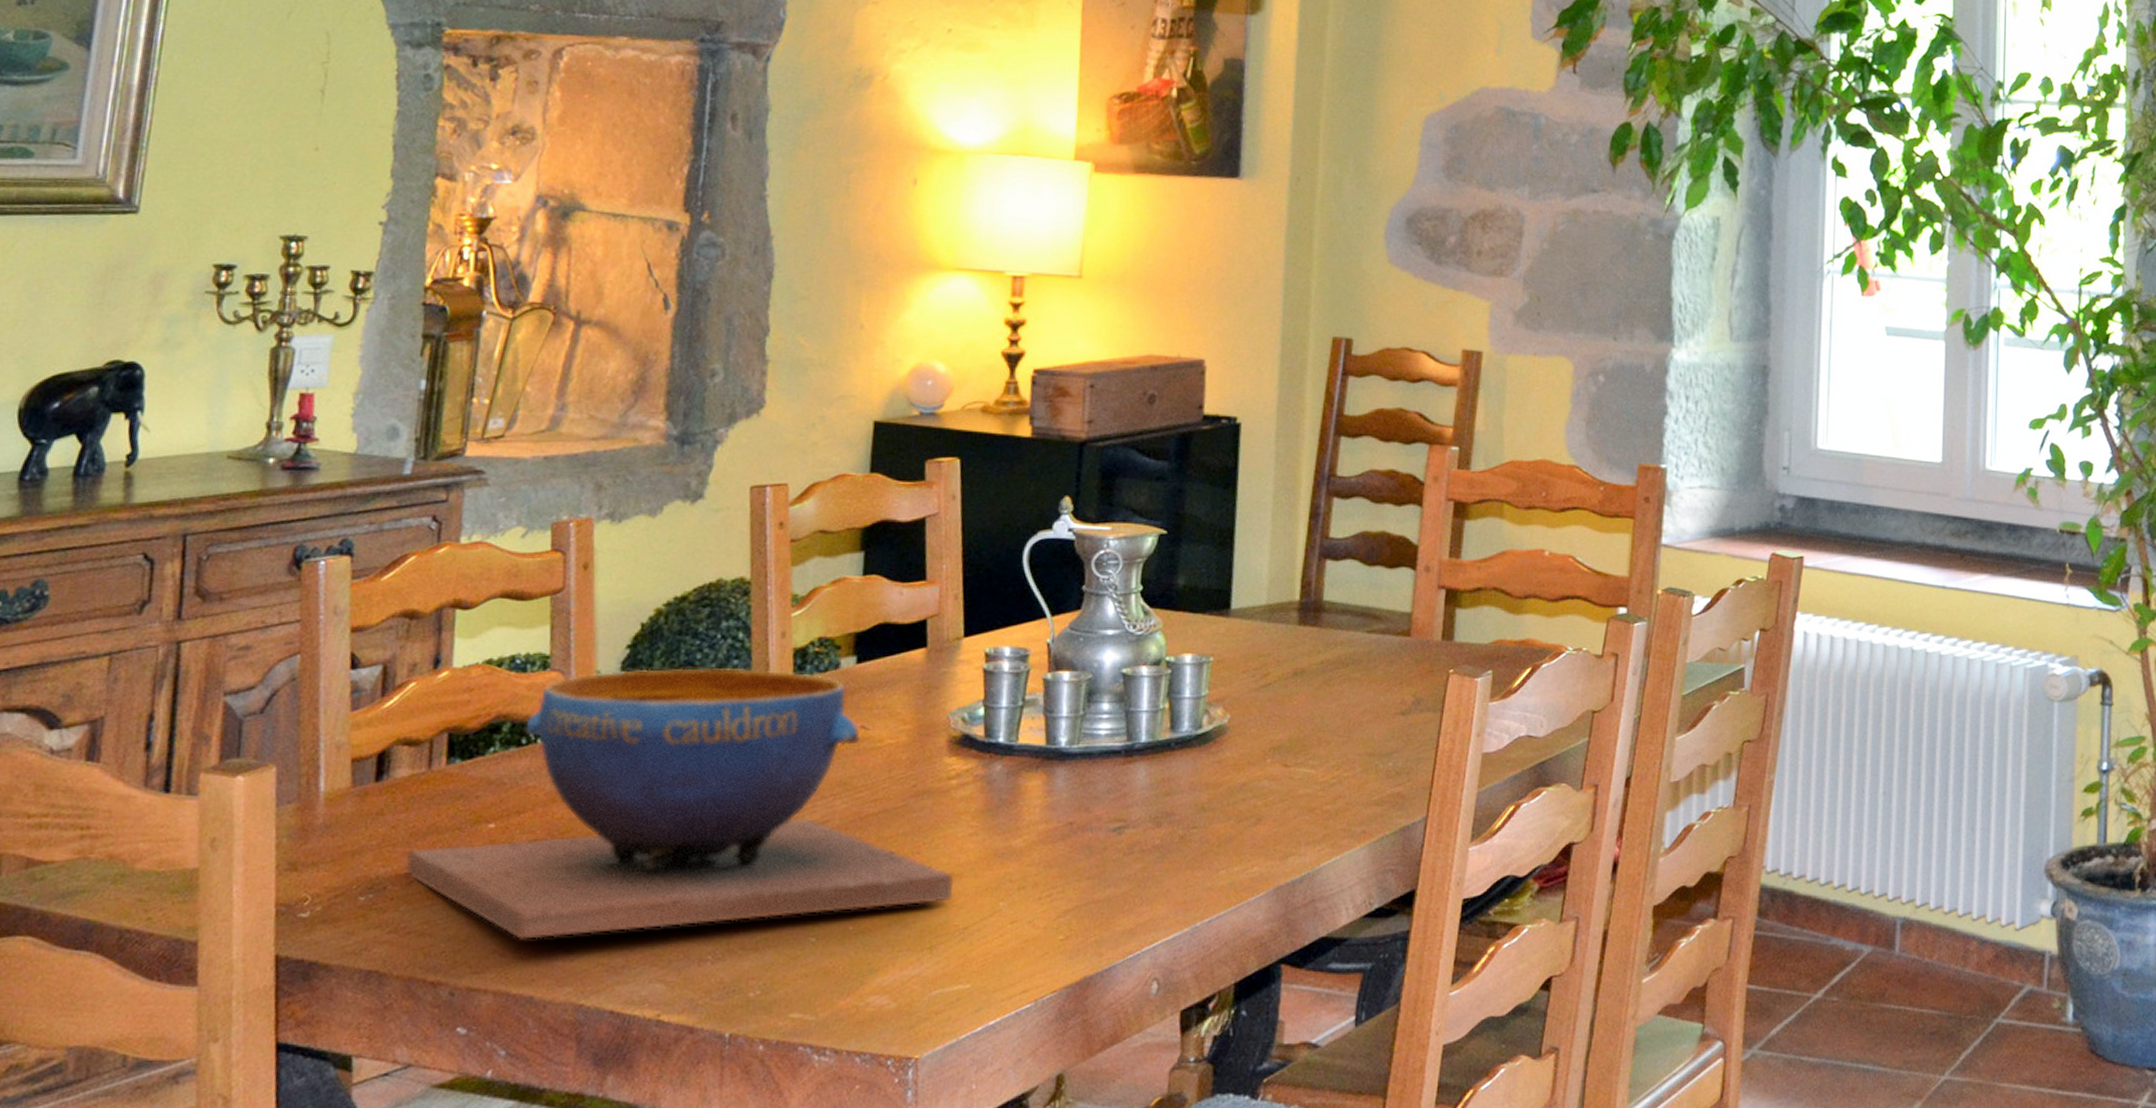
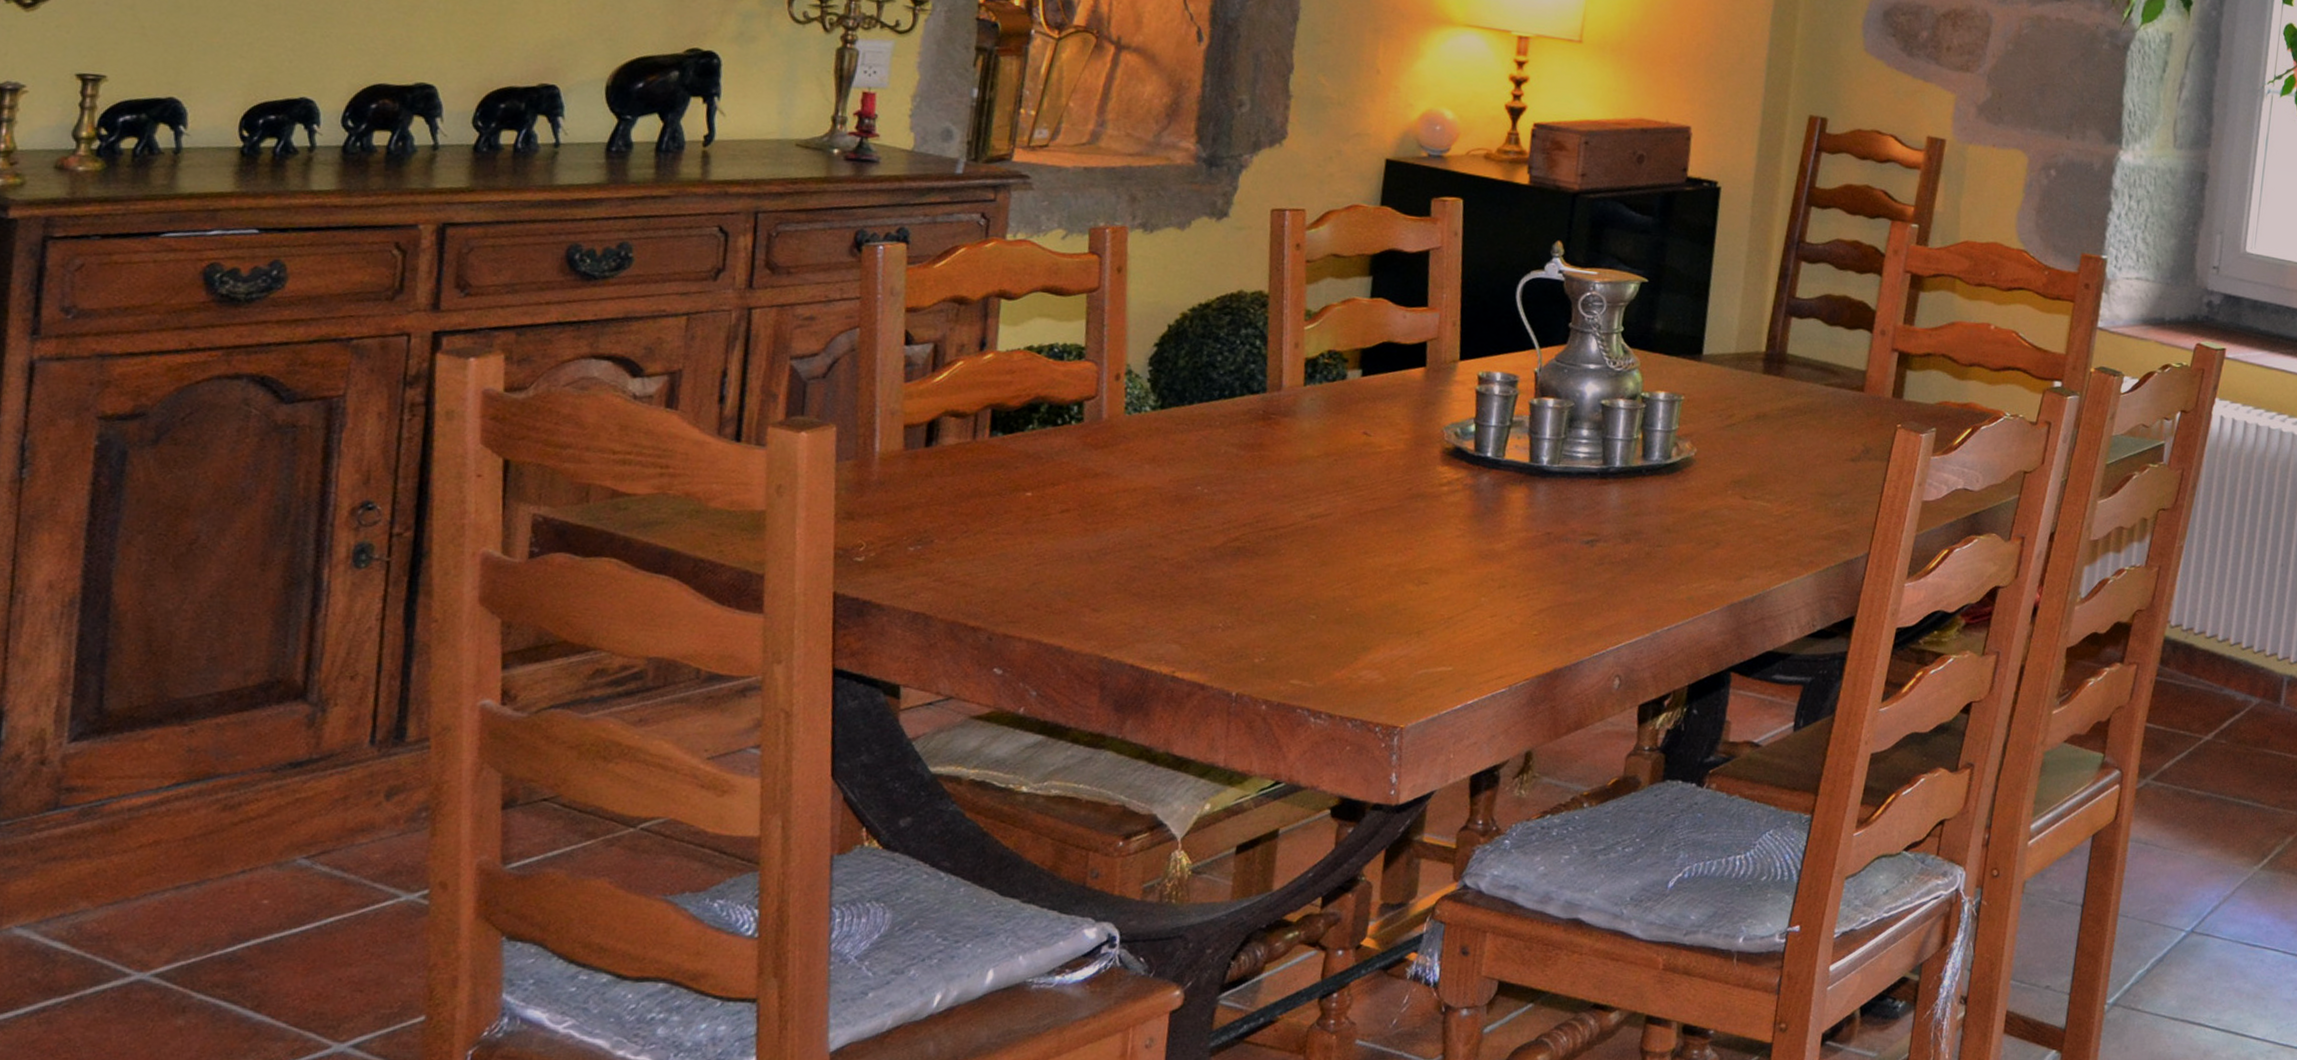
decorative bowl: present [405,668,953,939] -> none [951,365,1441,597]

